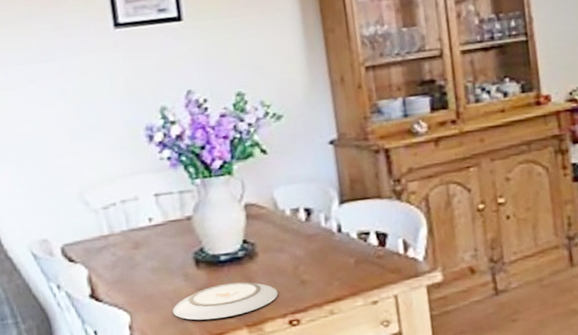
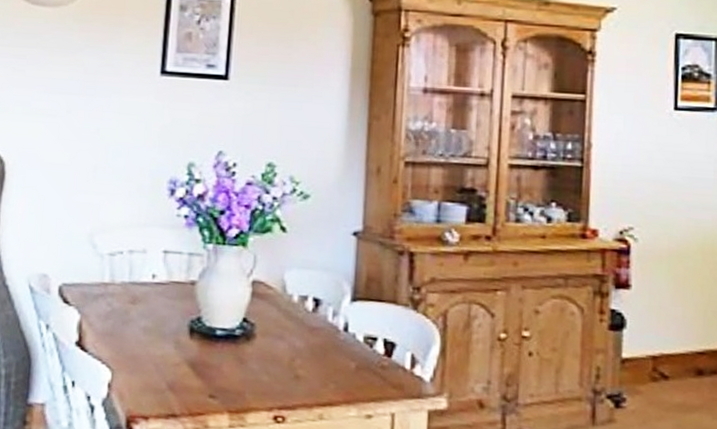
plate: present [173,282,278,321] -> none [156,360,268,398]

